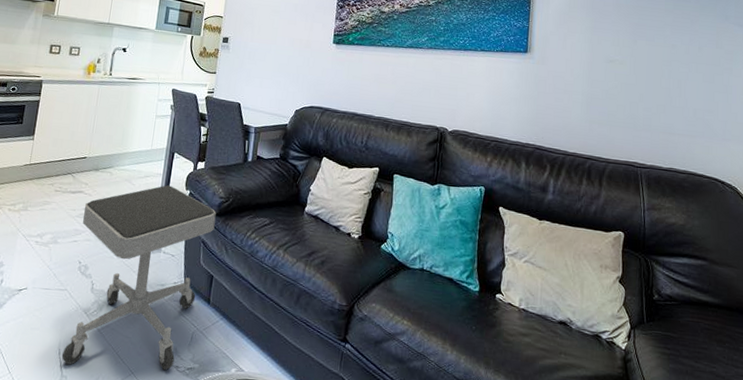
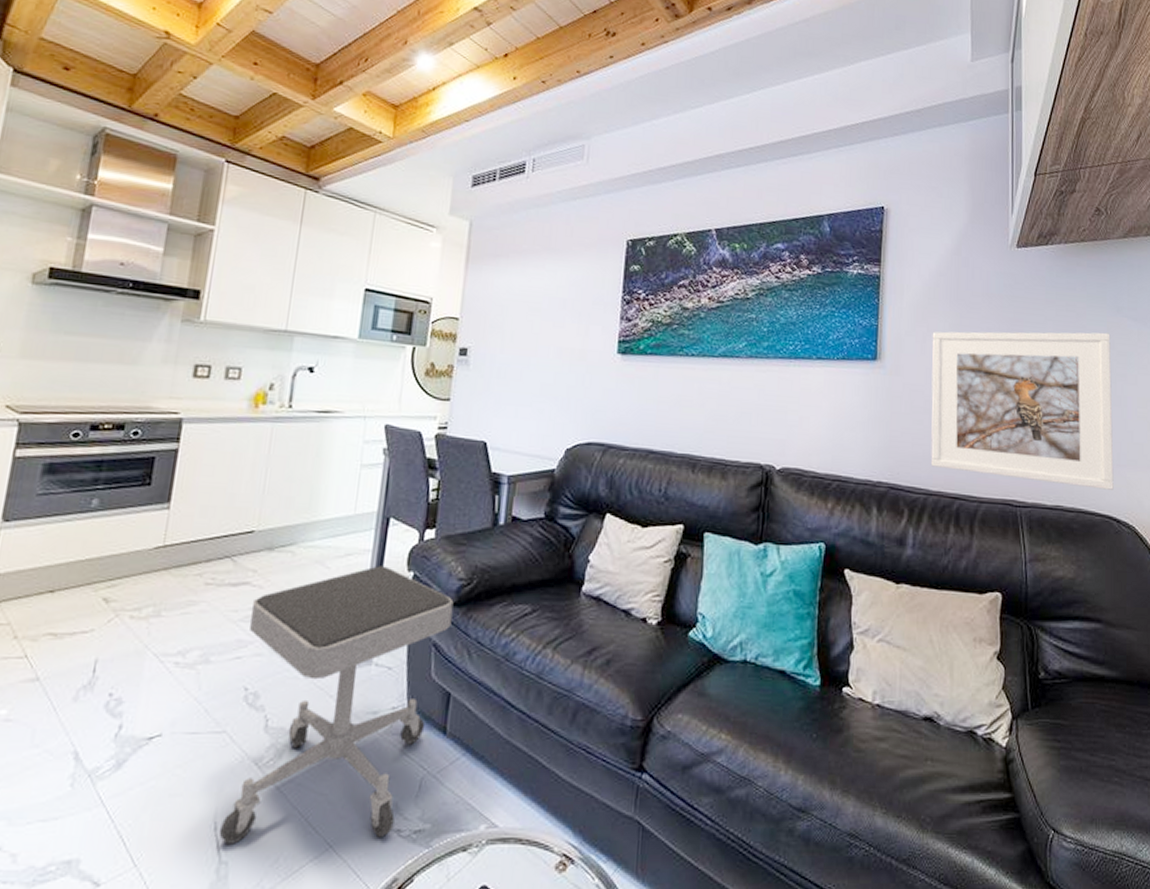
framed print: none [568,32,720,158] -> present [930,331,1114,490]

